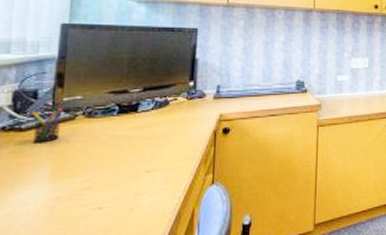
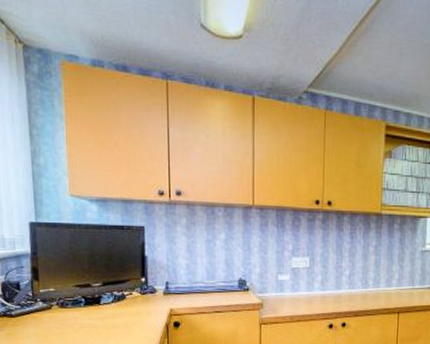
pen holder: present [32,106,63,143] -> none [18,297,41,328]

